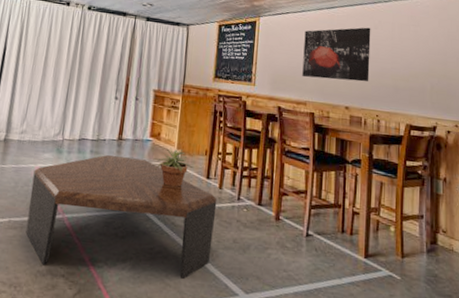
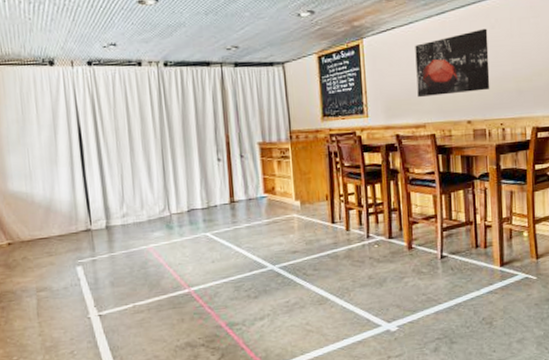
coffee table: present [25,155,217,280] -> none [147,217,348,340]
potted plant: present [153,147,193,187] -> none [272,199,315,239]

